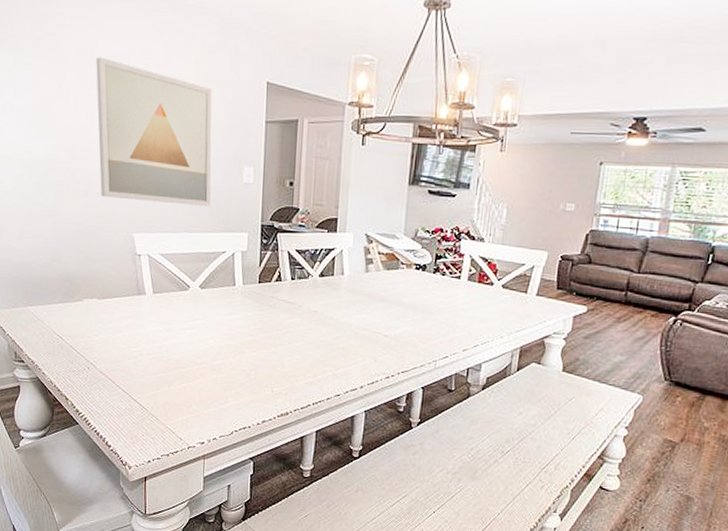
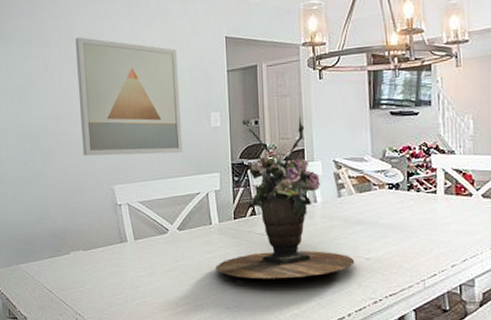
flower arrangement: none [235,179,374,348] -> present [215,117,355,284]

